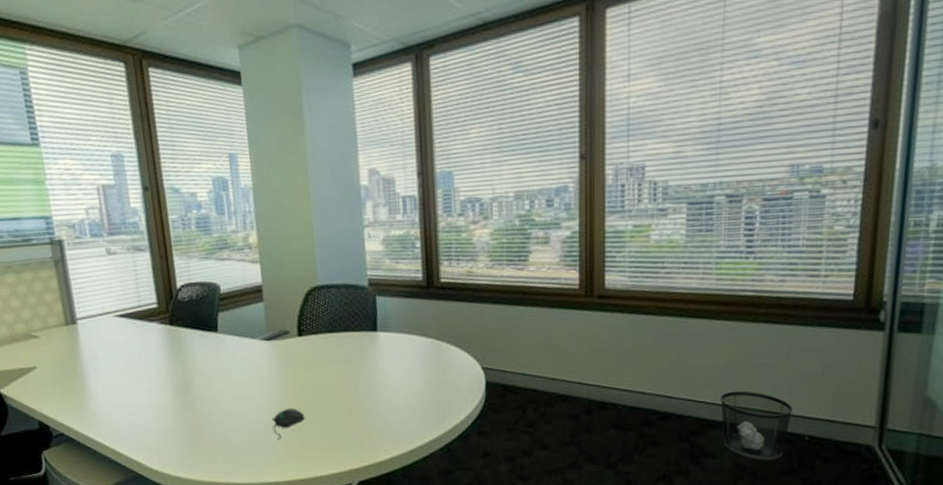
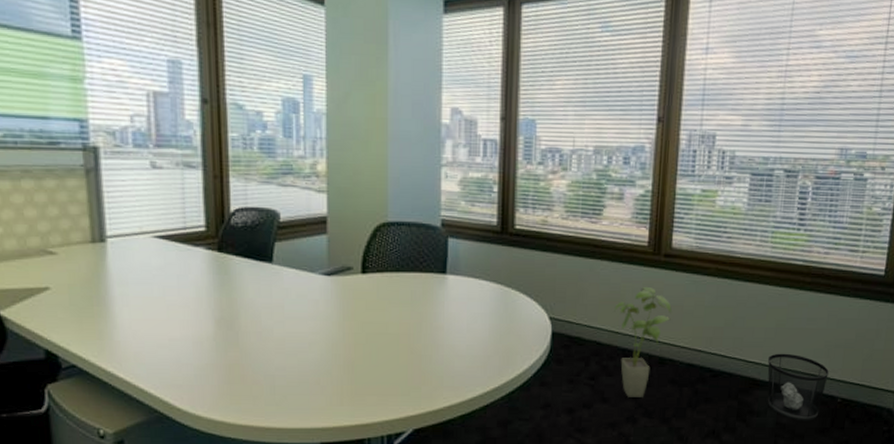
computer mouse: present [272,408,305,440] -> none [325,348,361,383]
house plant: none [548,330,609,443] -> present [614,286,672,397]

